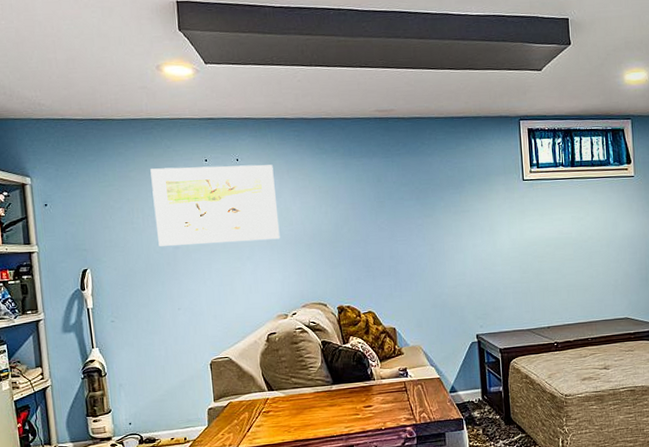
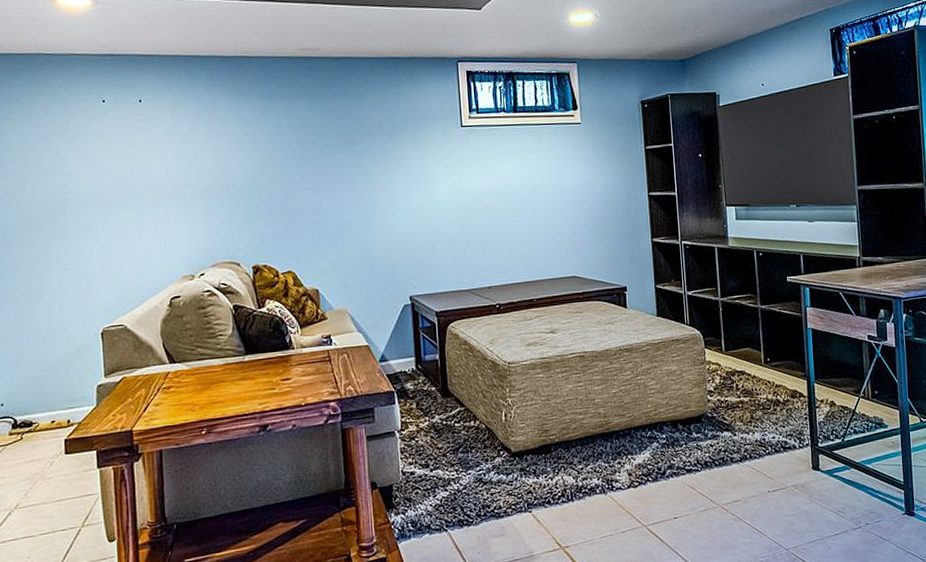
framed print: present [150,164,280,246] -> none [37,106,188,198]

